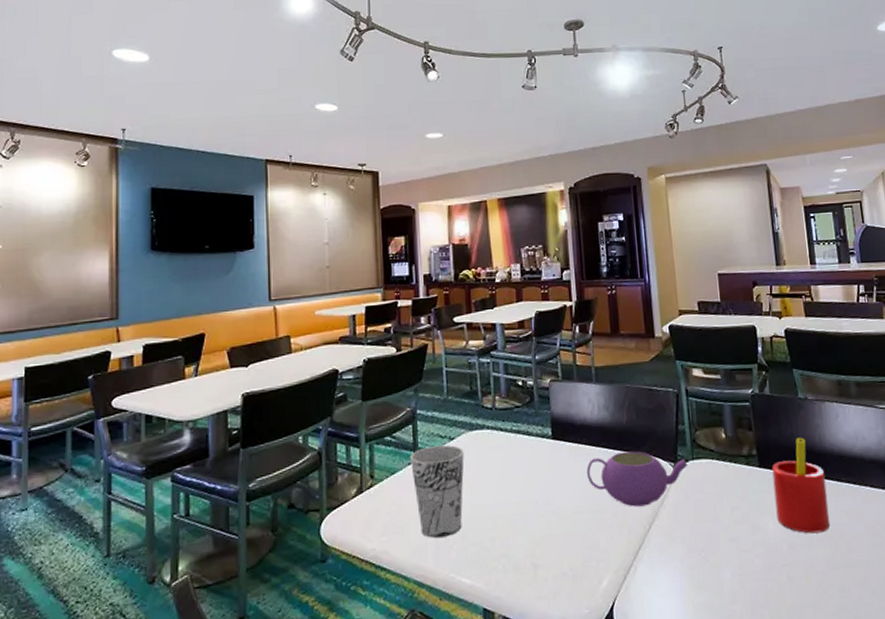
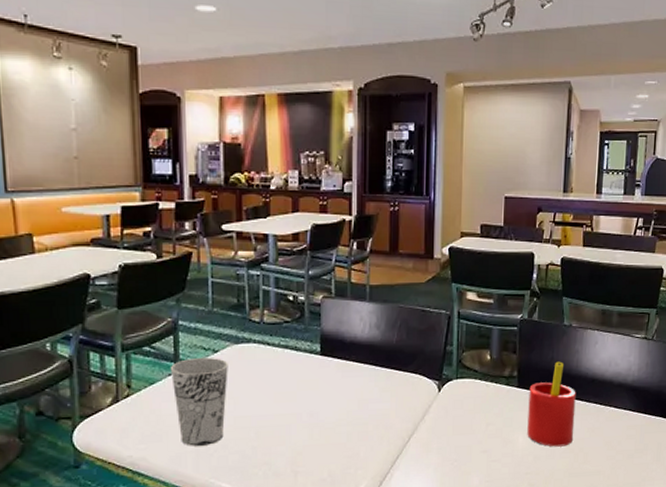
teapot: present [586,451,688,507] -> none [352,369,451,421]

